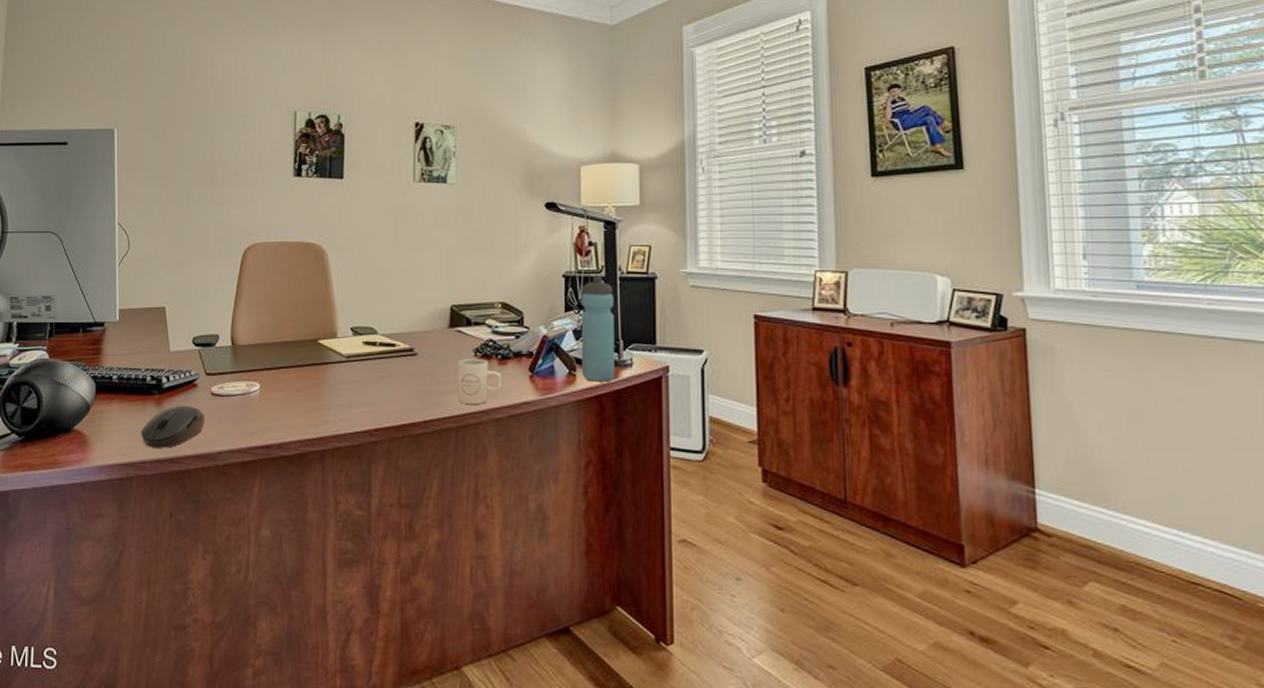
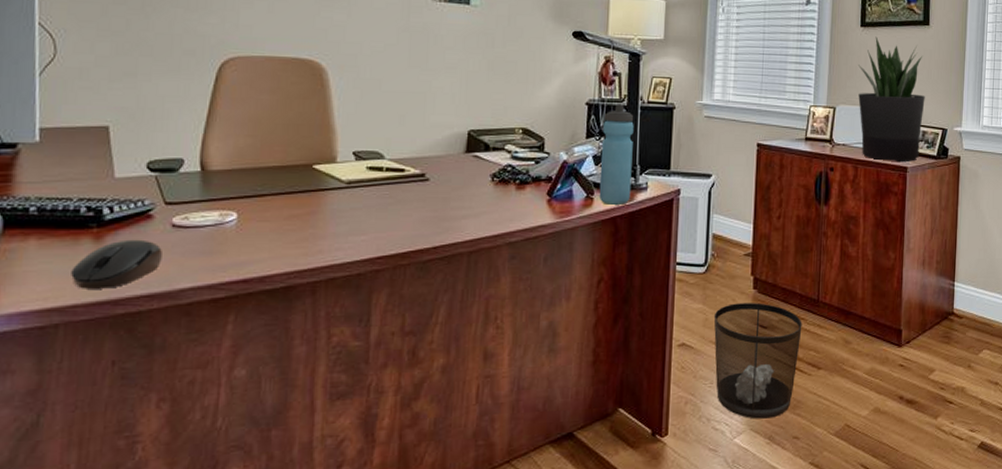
mug: present [457,359,502,405] -> none [471,184,520,230]
waste bin: none [717,498,828,639] -> present [713,303,802,419]
planter: none [873,187,968,335] -> present [858,36,925,161]

